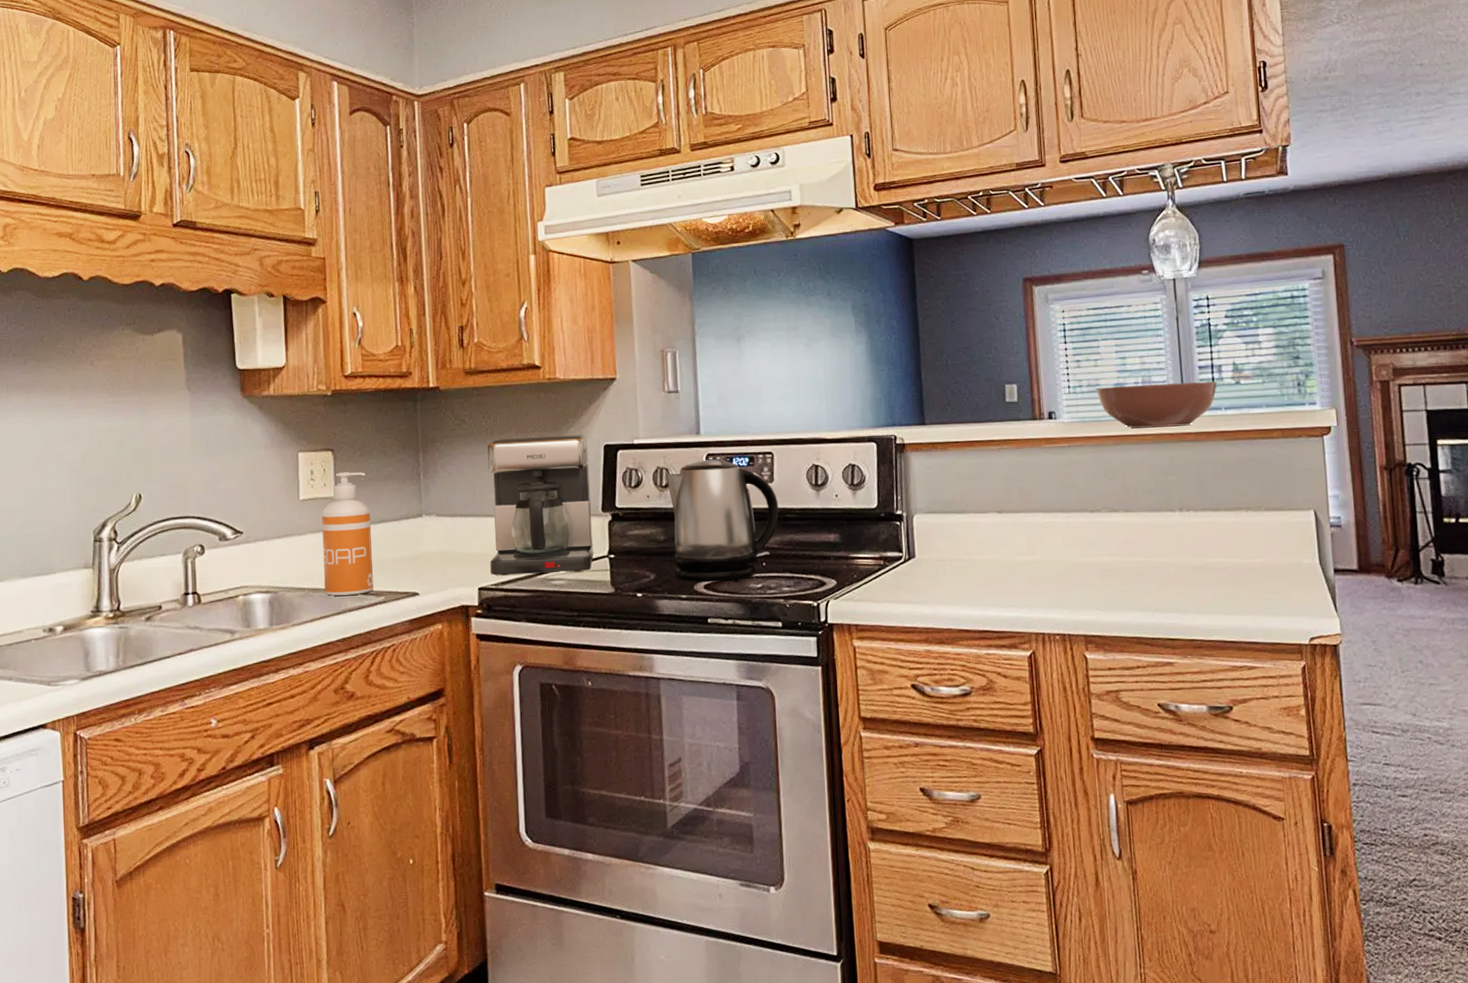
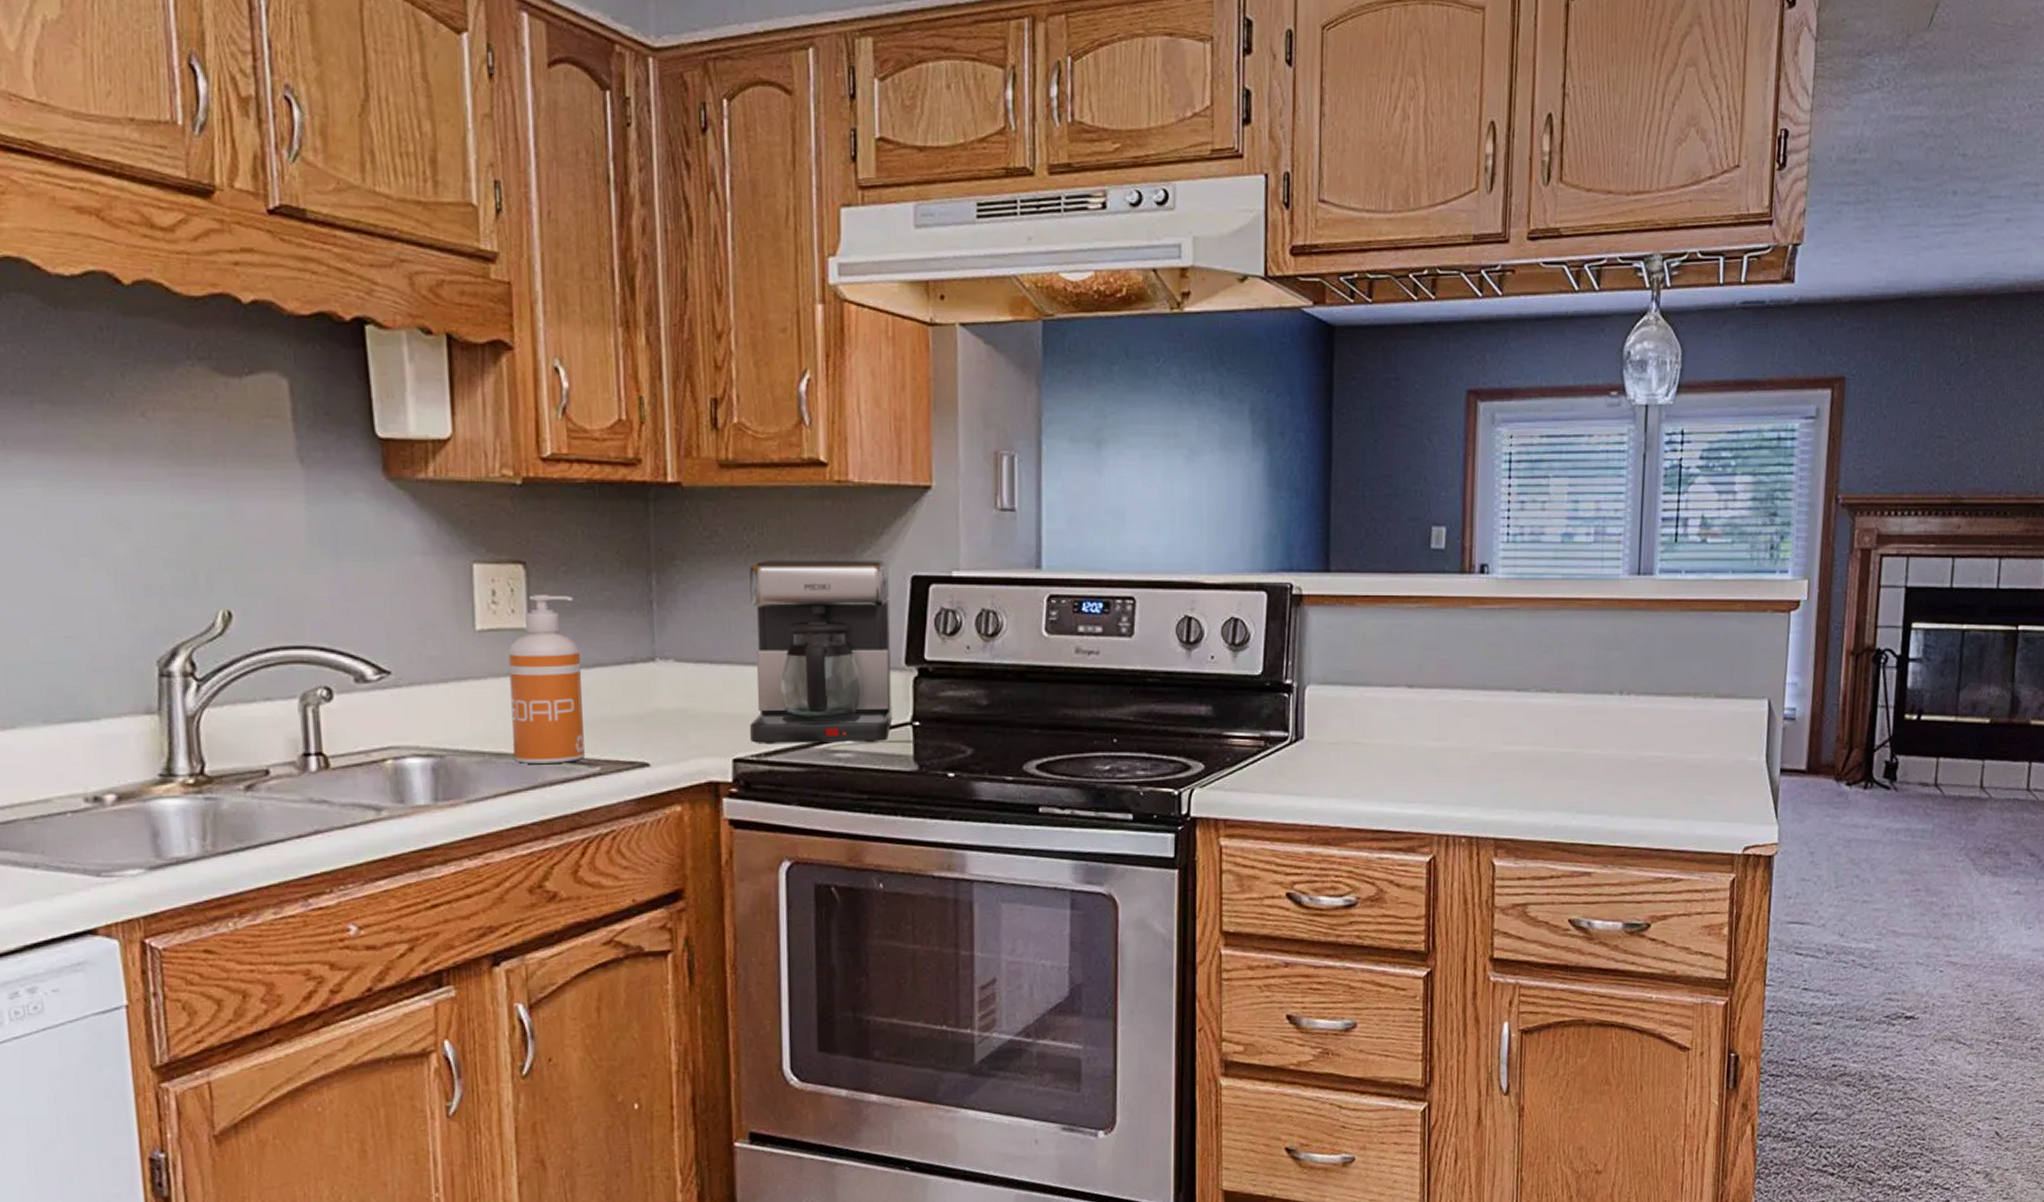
kettle: present [665,460,780,583] -> none [992,604,1139,762]
bowl: present [1095,381,1217,428] -> none [1539,537,1681,591]

